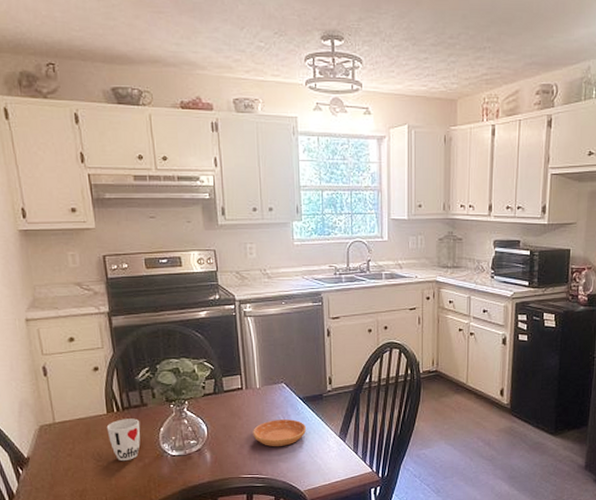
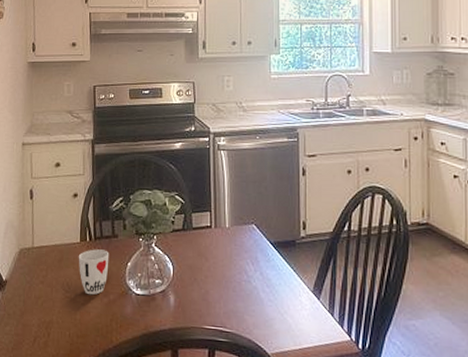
saucer: present [253,419,306,446] -> none [219,265,276,297]

